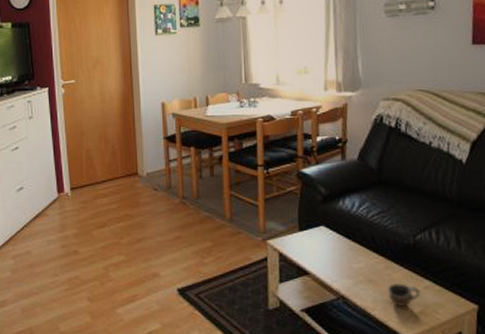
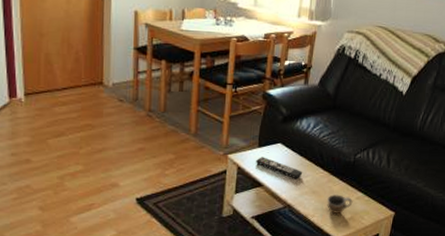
remote control: none [298,241,354,265] -> present [256,157,303,178]

